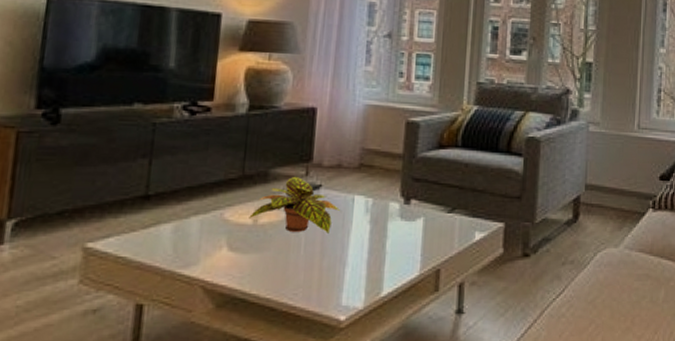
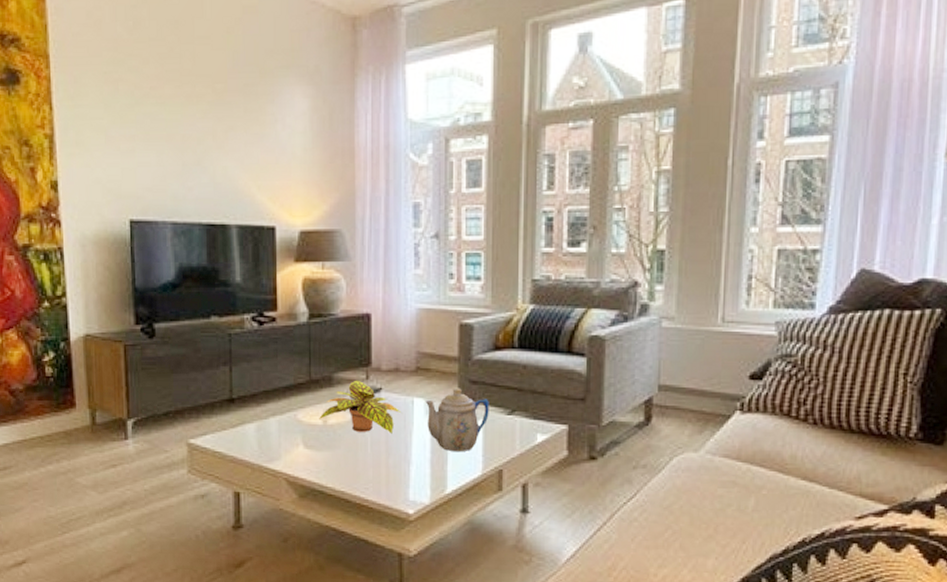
teapot: none [366,185,431,252] -> present [425,388,489,452]

